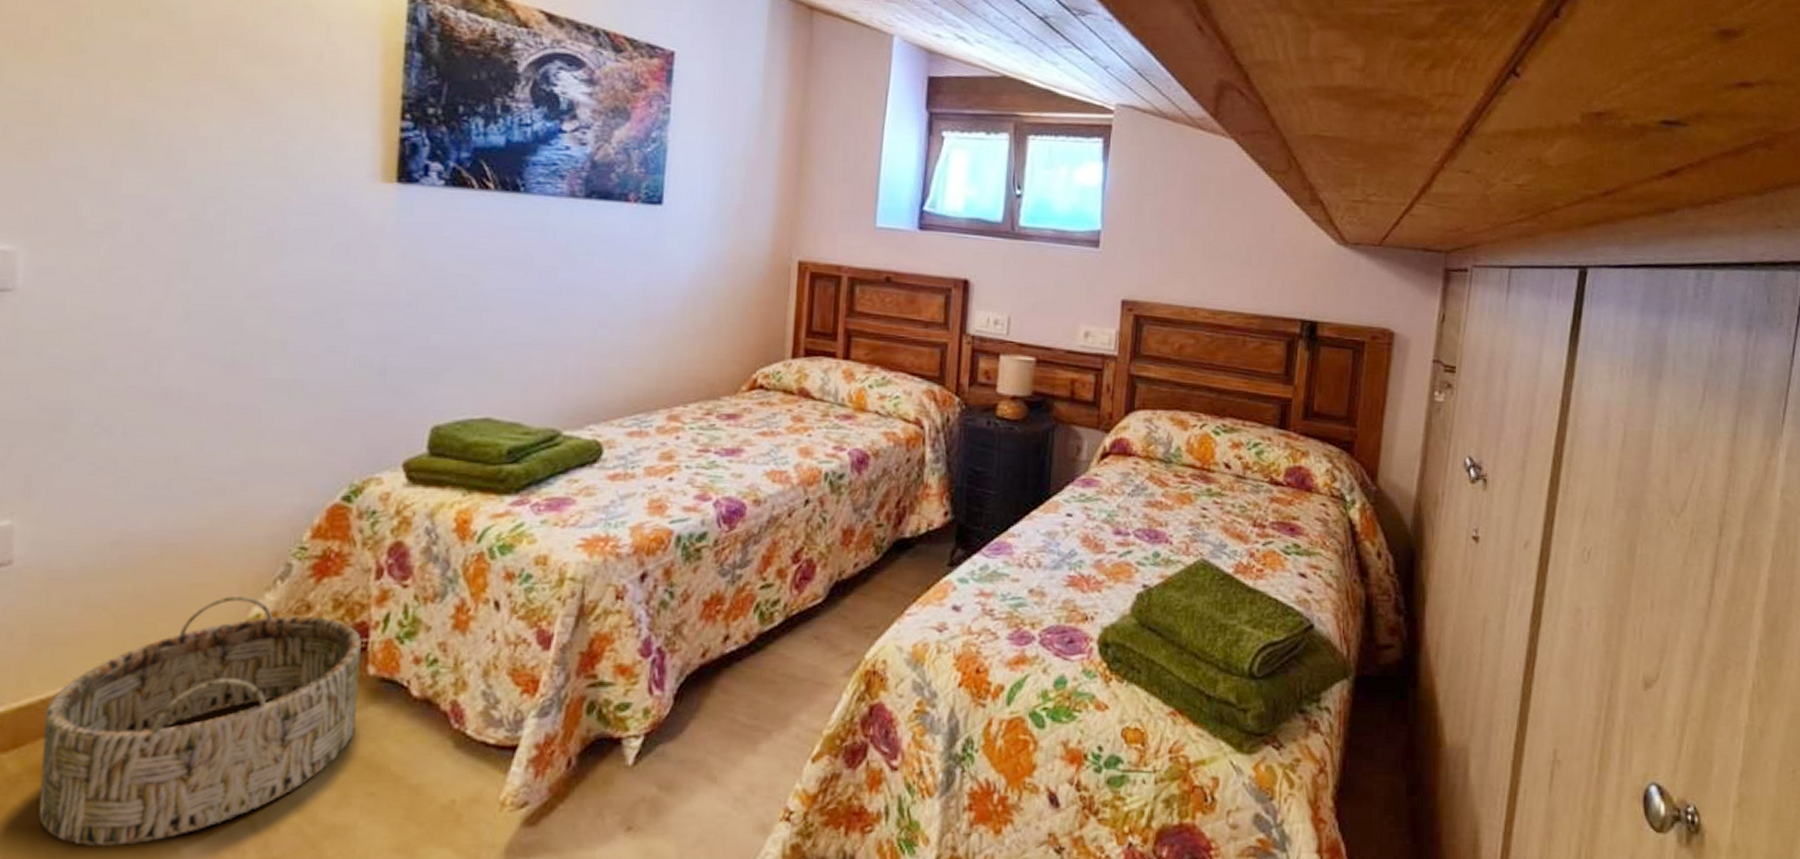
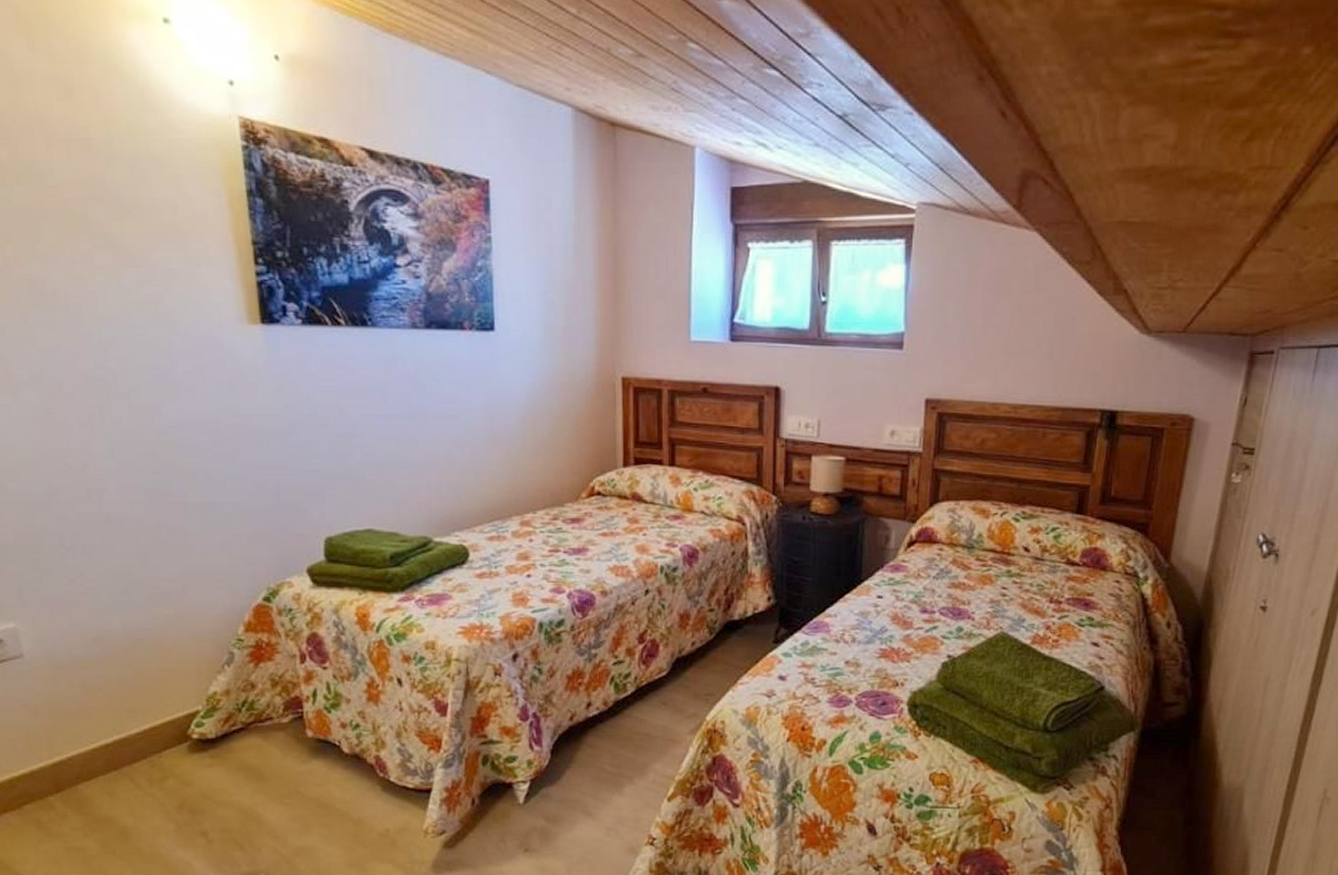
basket: present [38,595,362,845] -> none [73,677,305,861]

